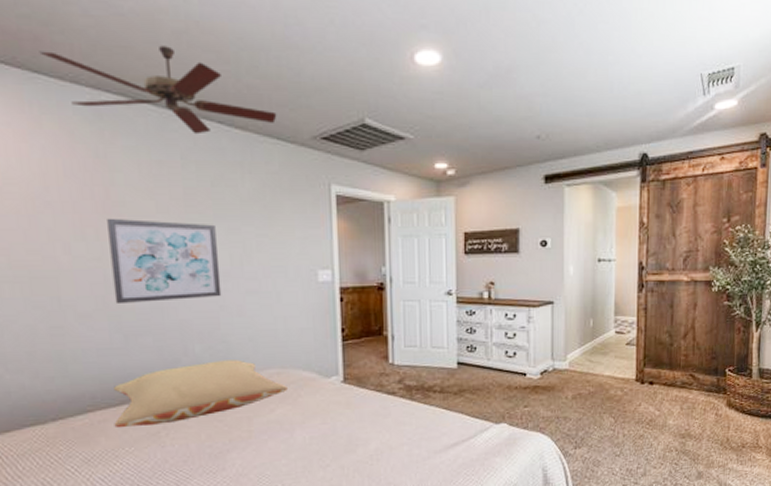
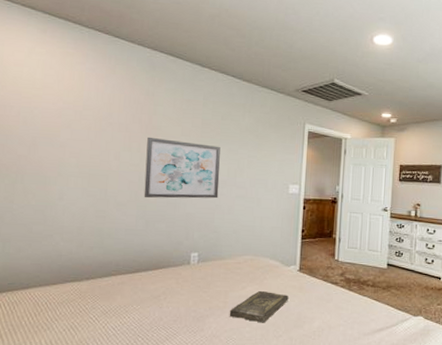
ceiling fan: present [39,45,277,135] -> none [121,24,273,84]
pillow: present [114,360,287,428] -> none [128,245,257,290]
book: none [256,411,333,452] -> present [229,290,289,323]

